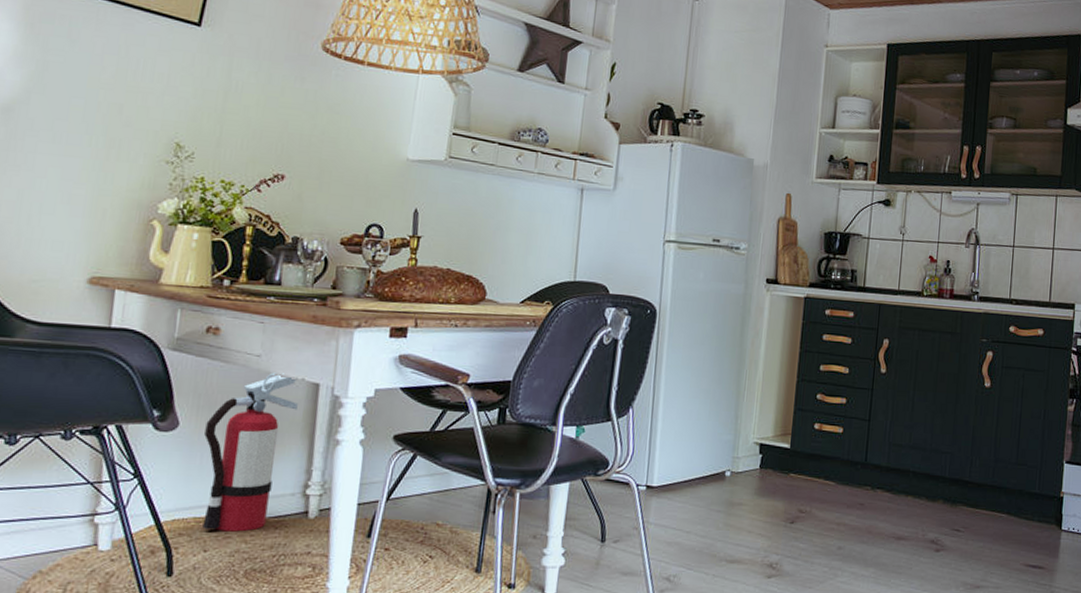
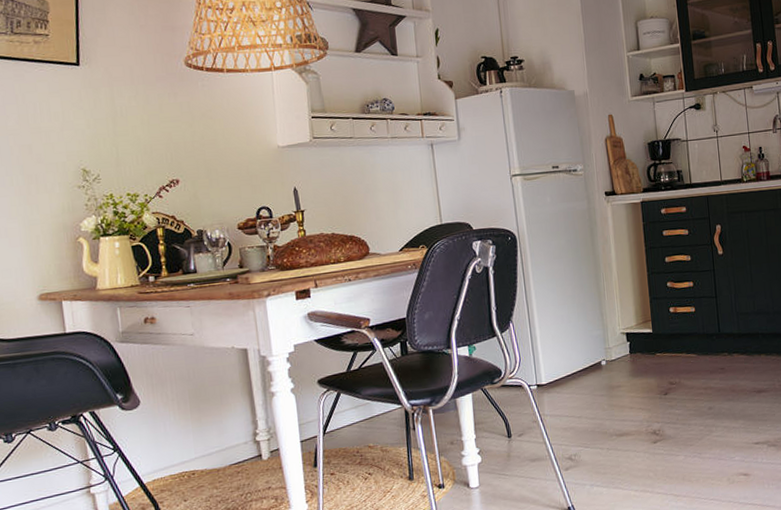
fire extinguisher: present [202,372,298,532] -> none [162,345,233,483]

